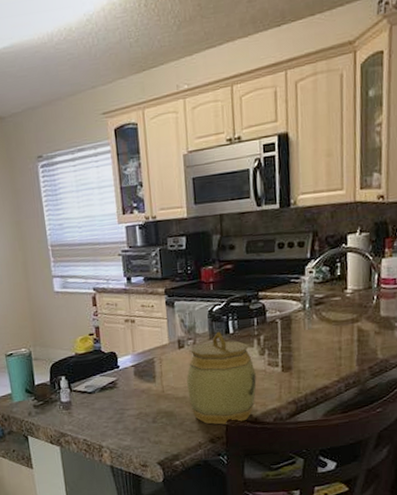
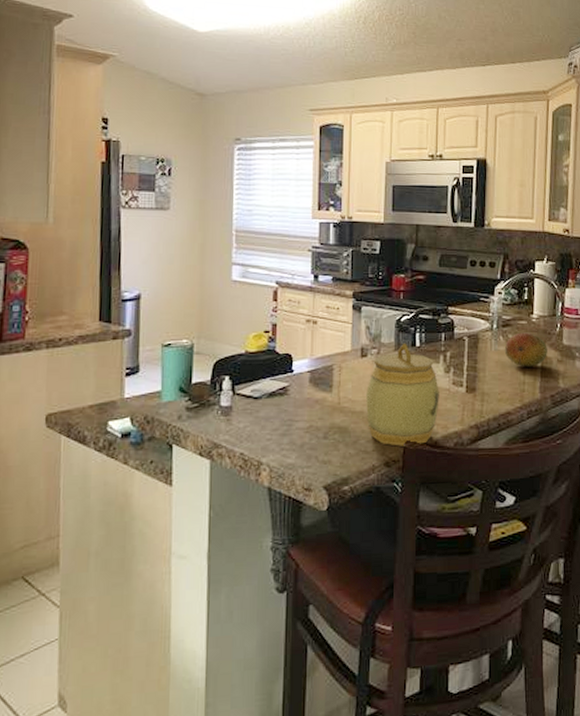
fruit: none [318,308,364,343] -> present [504,332,547,367]

